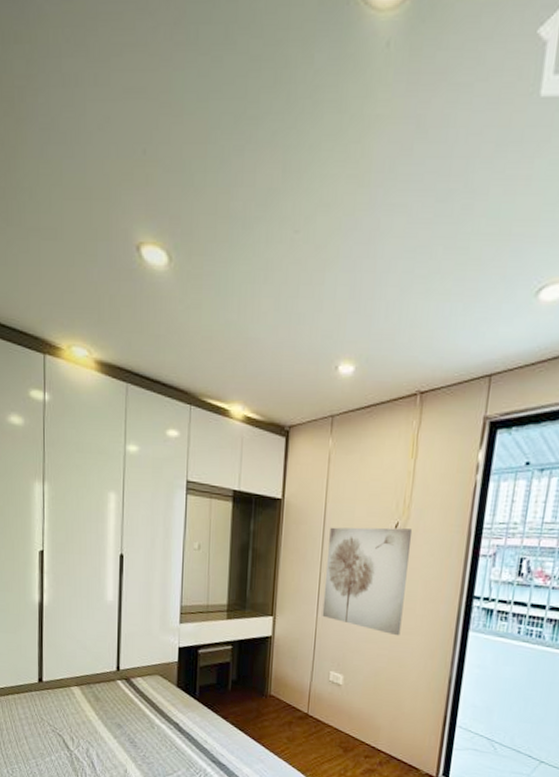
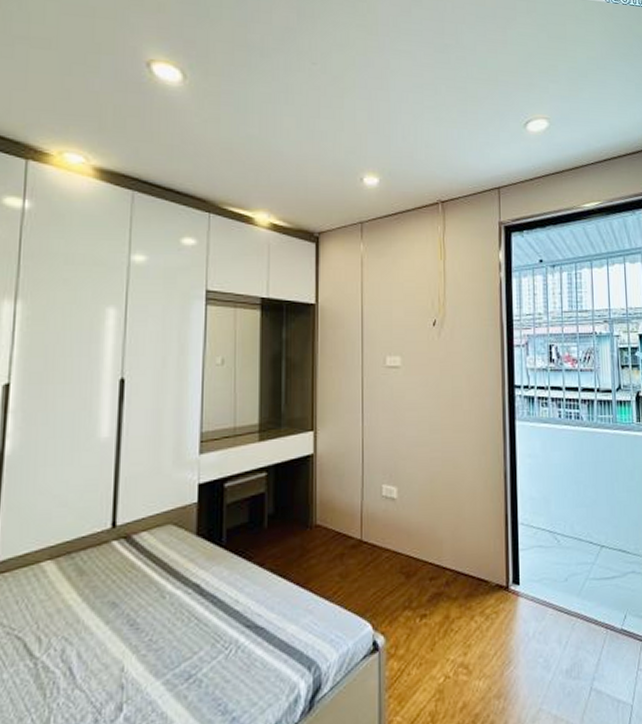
wall art: present [322,527,413,636] -> none [368,326,451,436]

